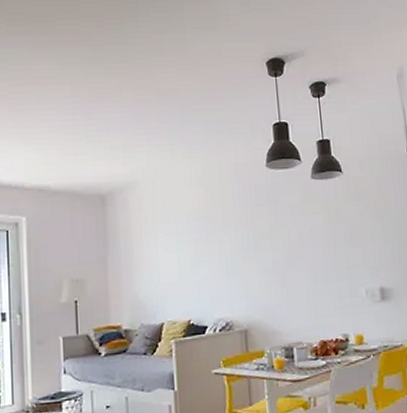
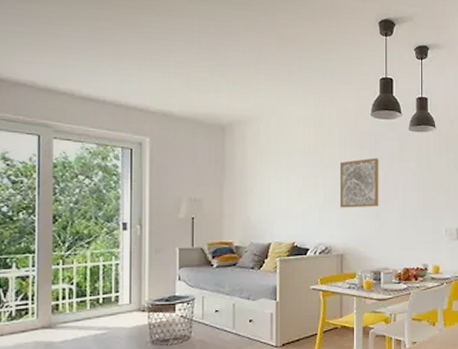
wall art: none [236,214,285,276] -> present [340,158,379,208]

